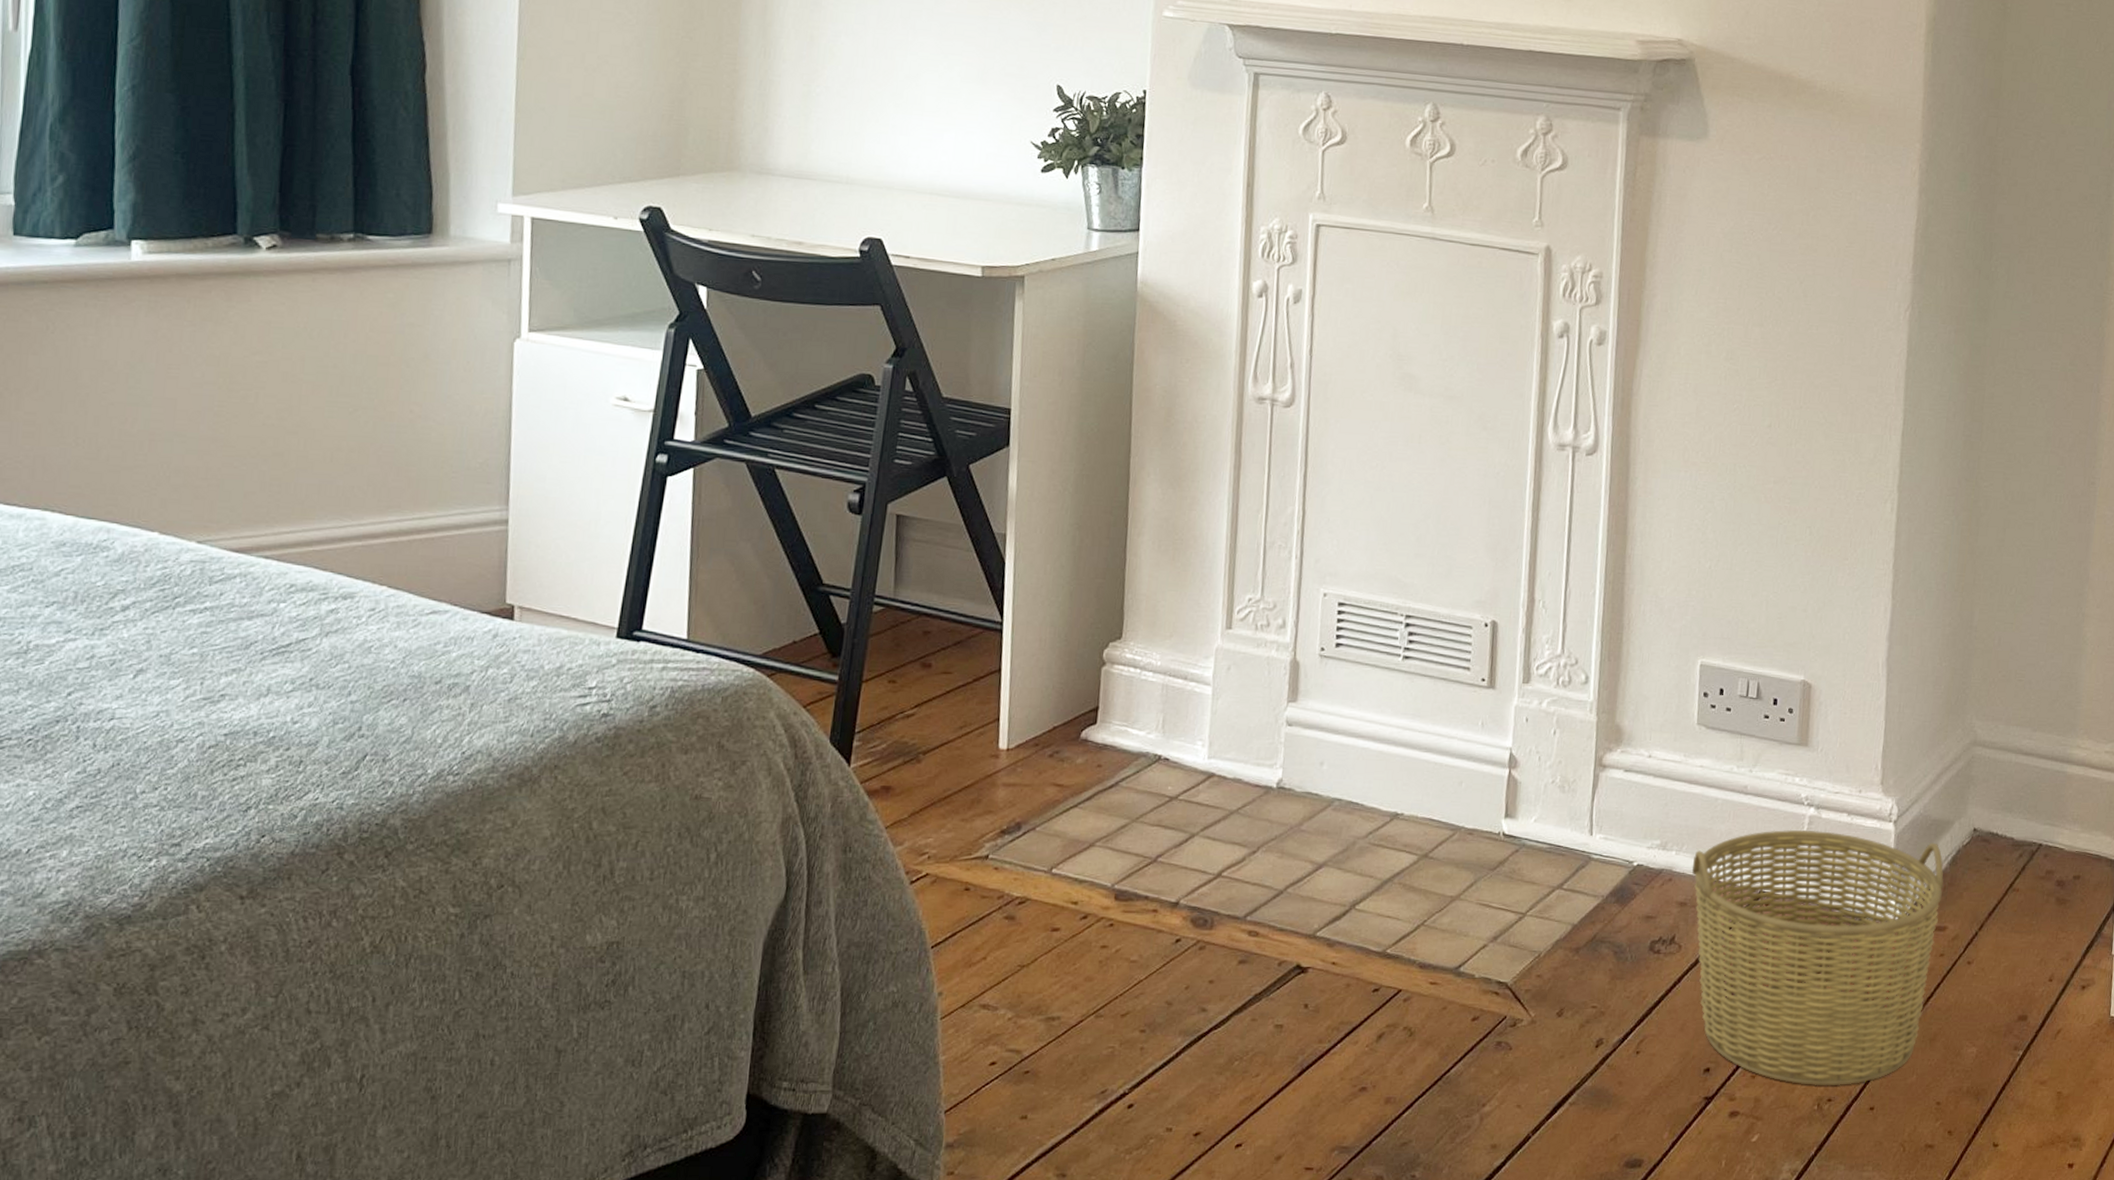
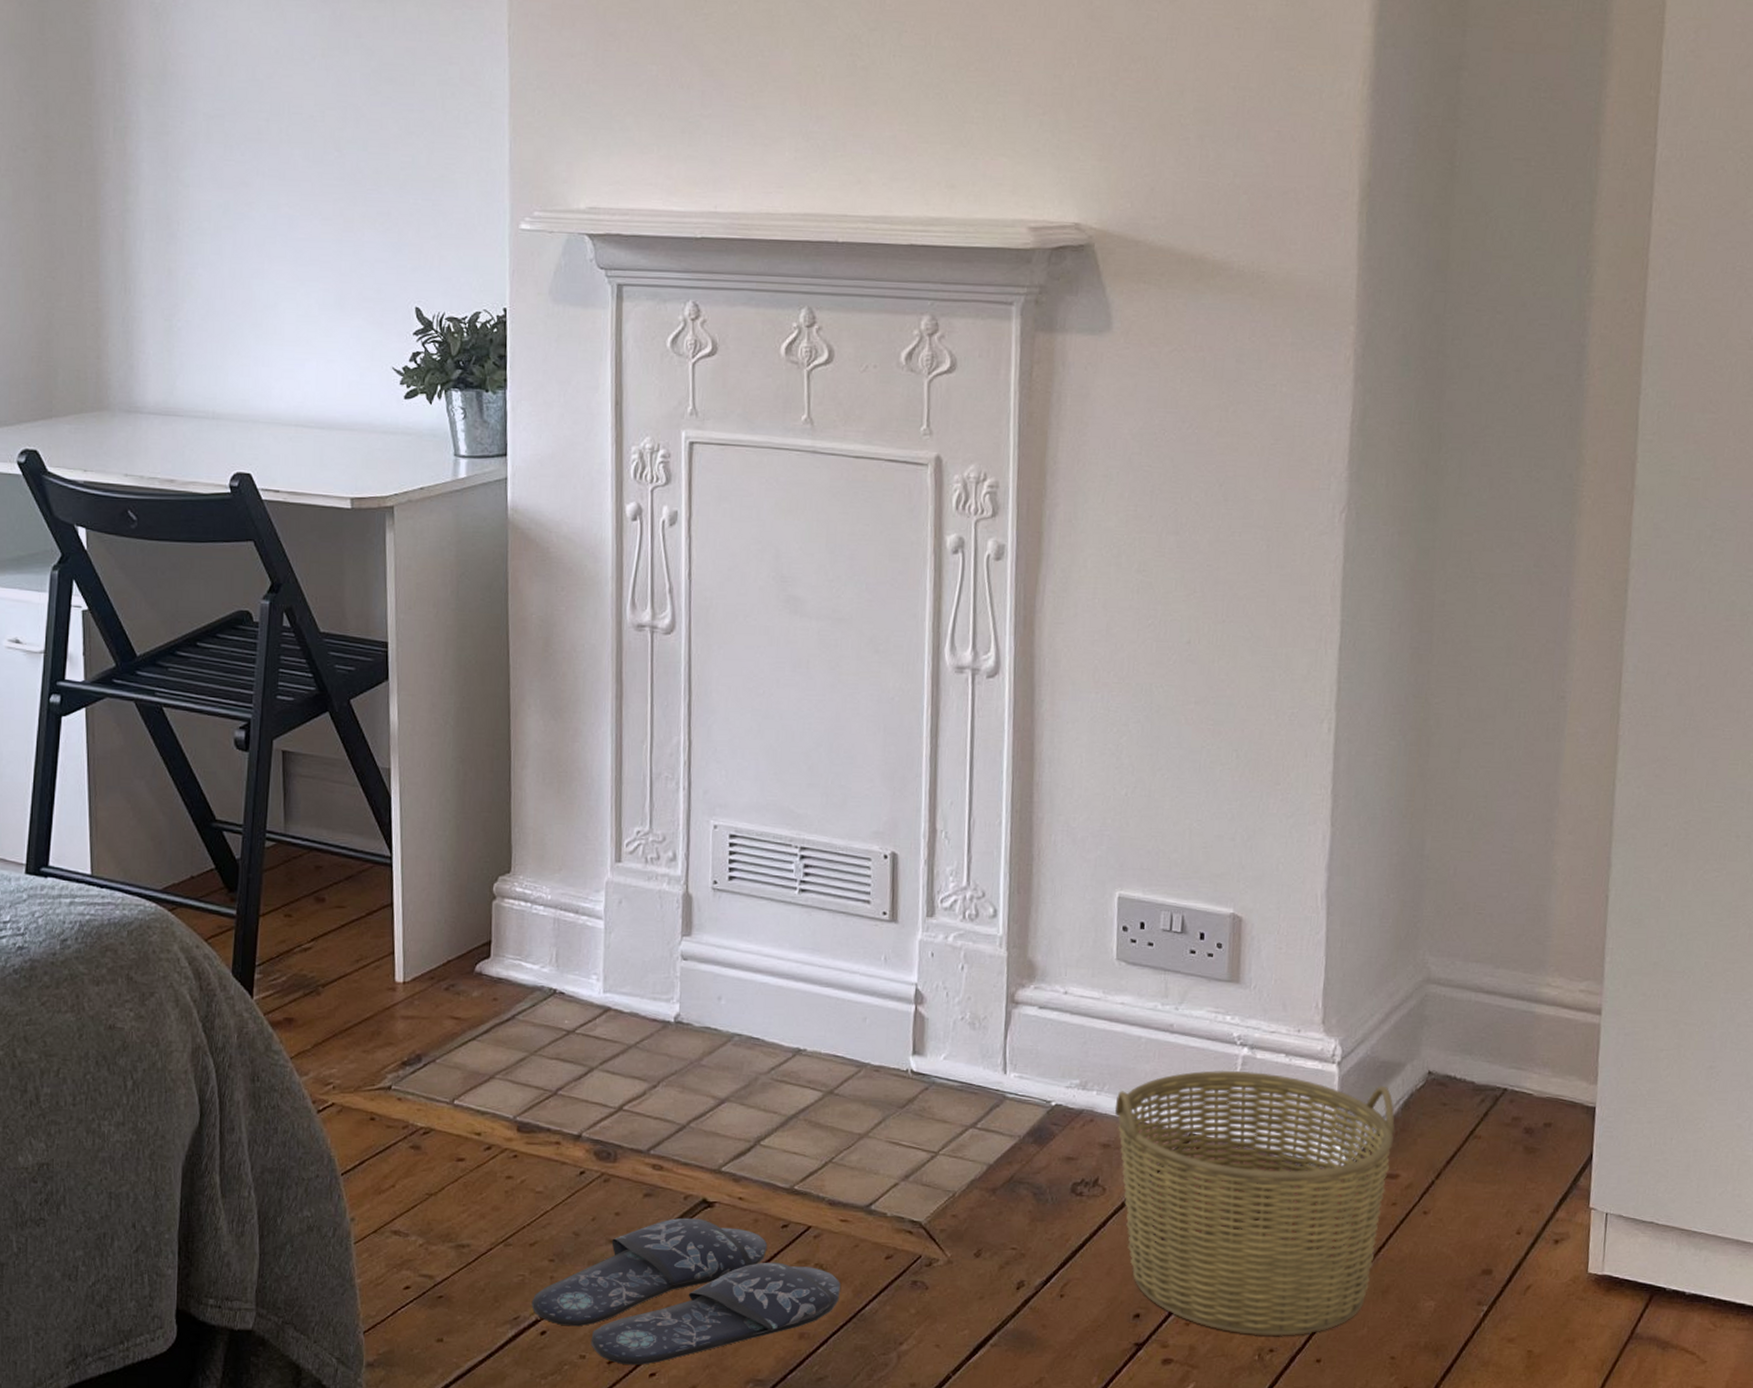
slippers: none [1120,984,1428,1136] -> present [531,1218,840,1365]

